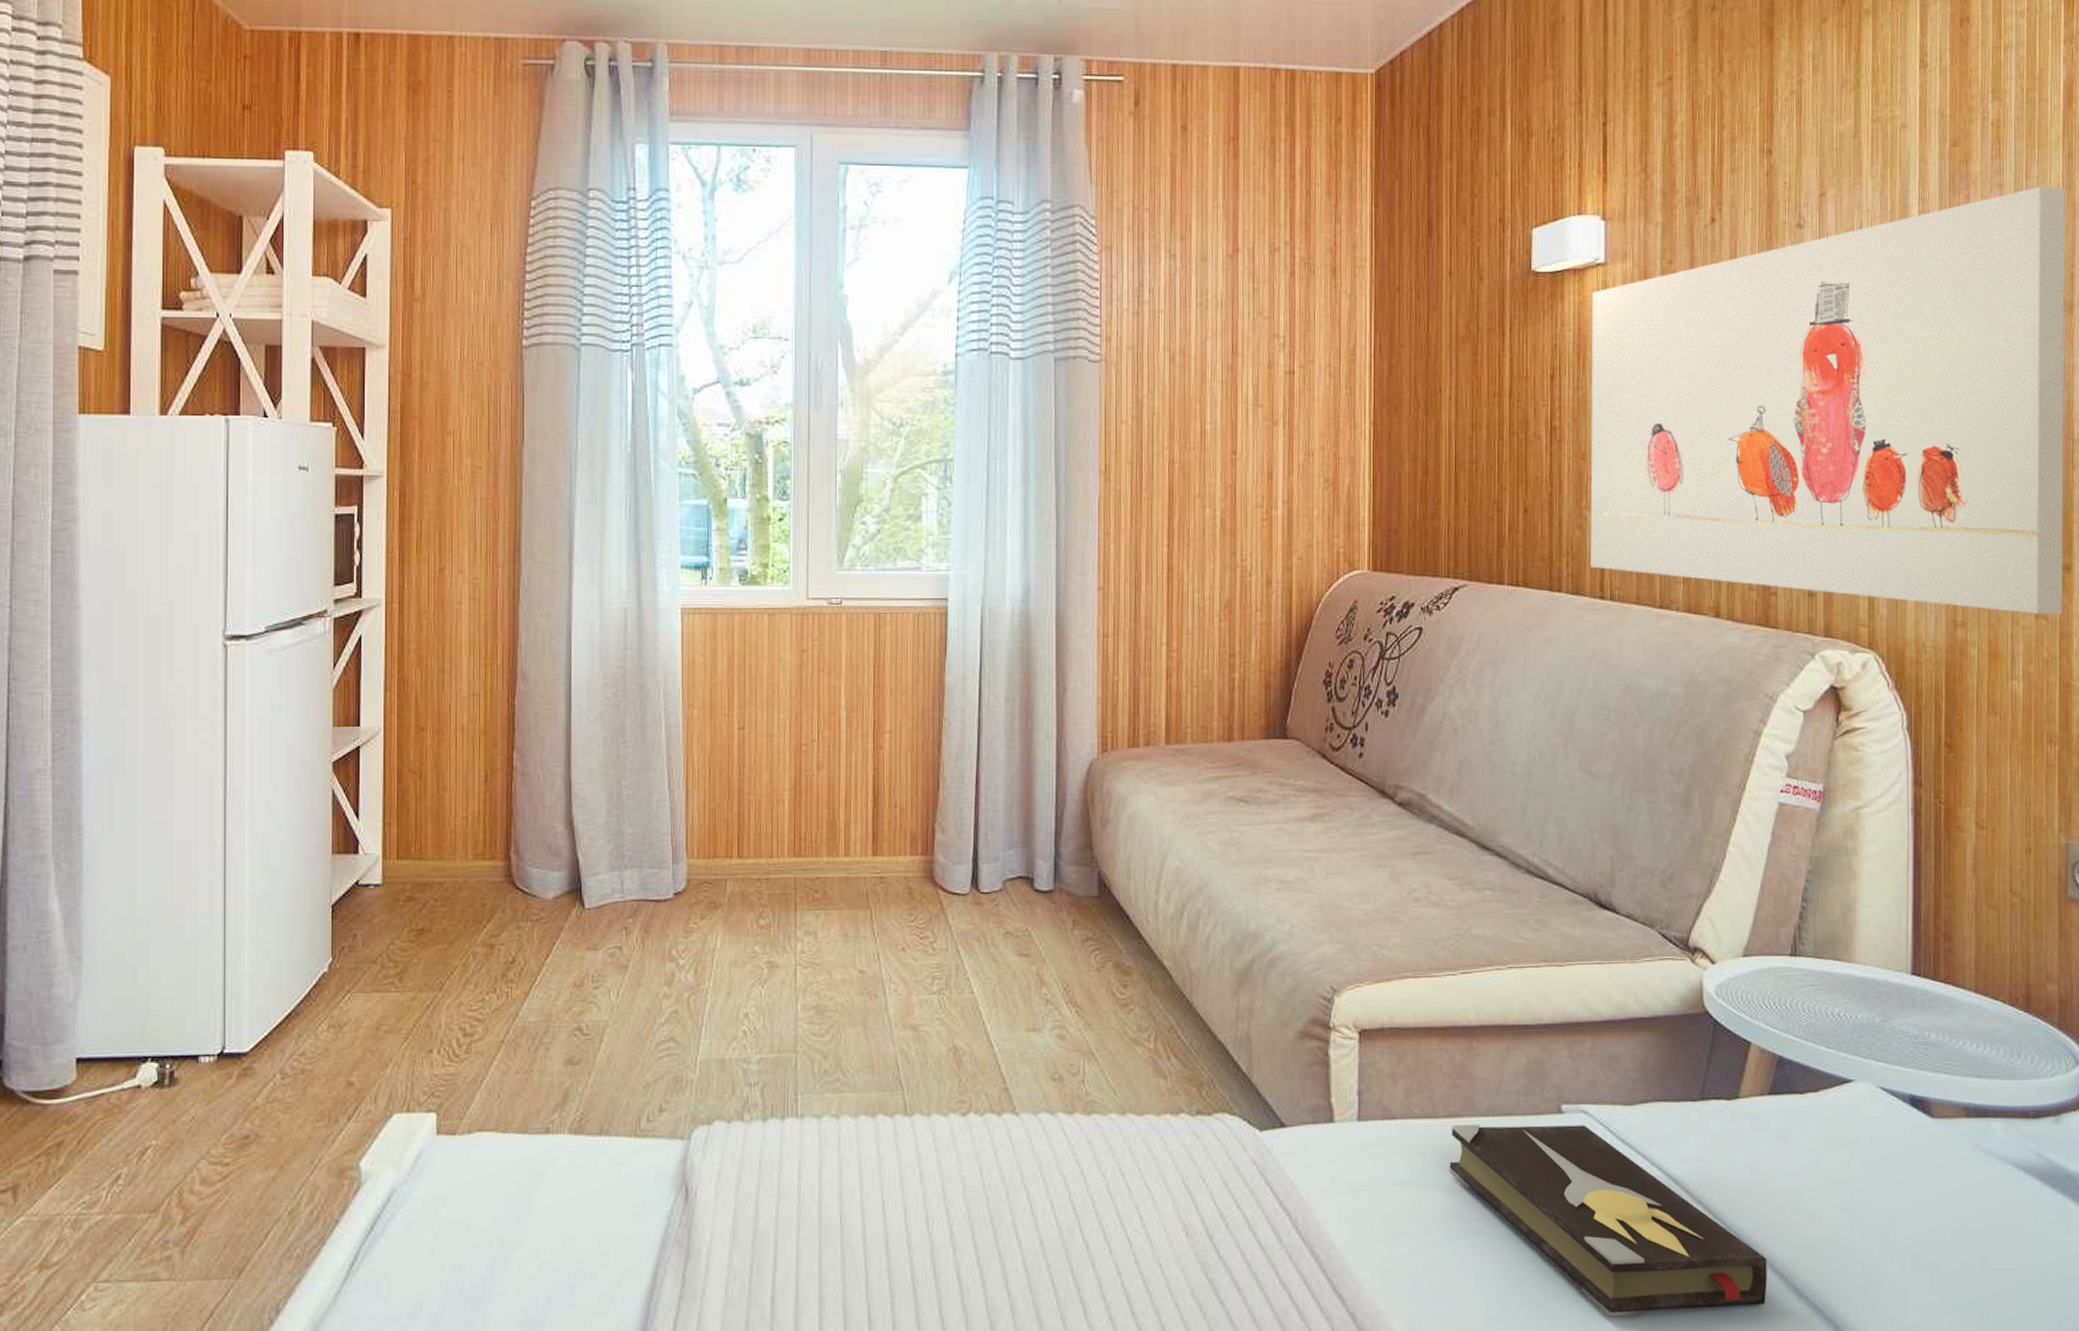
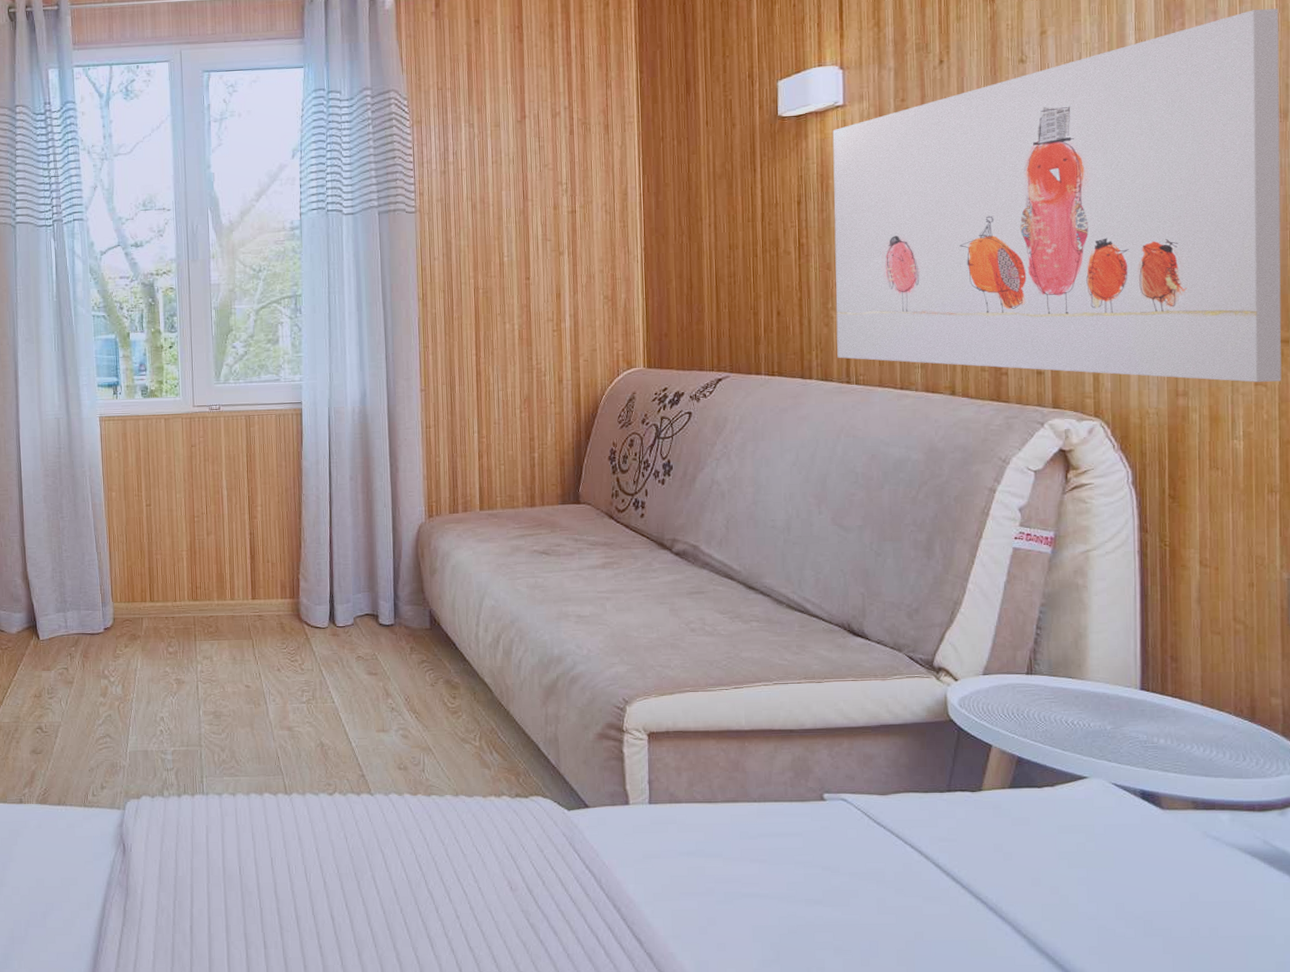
hardback book: present [1449,1124,1767,1318] -> none [727,808,1011,964]

